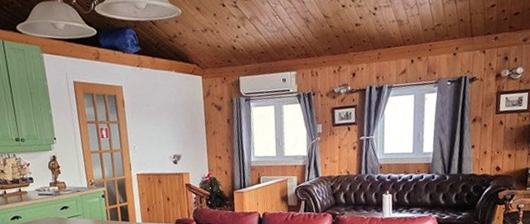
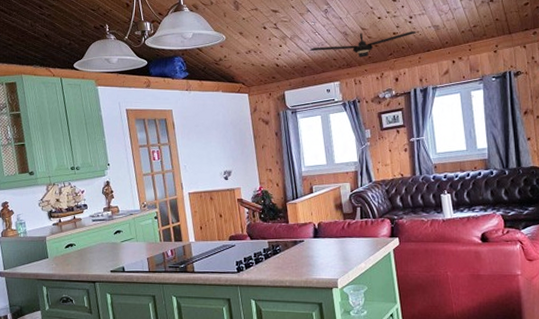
ceiling fan: none [269,21,379,48] -> present [310,32,416,57]

